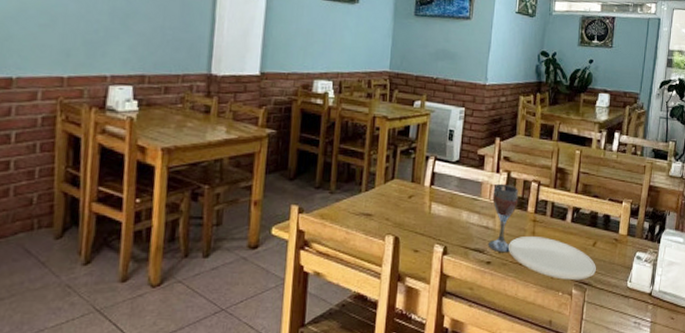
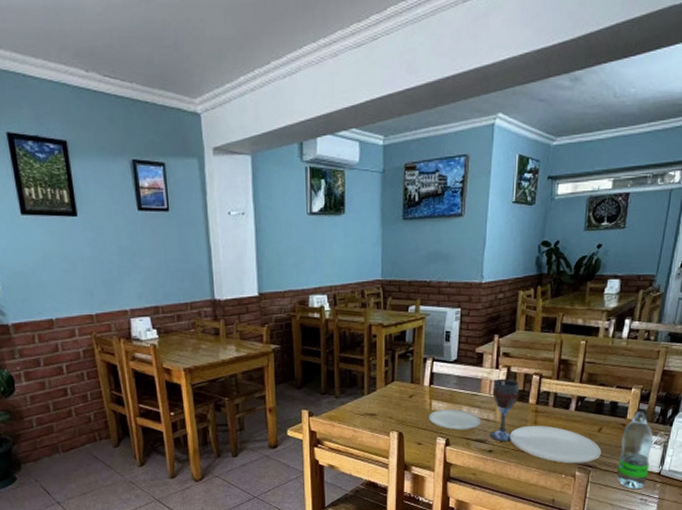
plate: none [427,214,481,238] -> present [429,409,482,431]
bottle: none [611,227,643,312] -> present [617,412,653,490]

